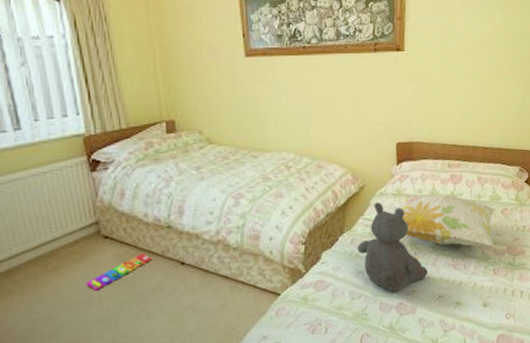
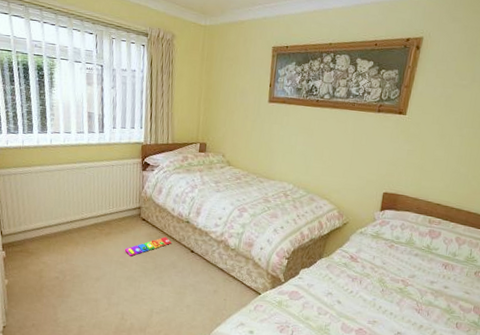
teddy bear: present [357,202,428,293] -> none [331,238,391,319]
decorative pillow: present [401,194,496,248] -> none [376,240,469,303]

